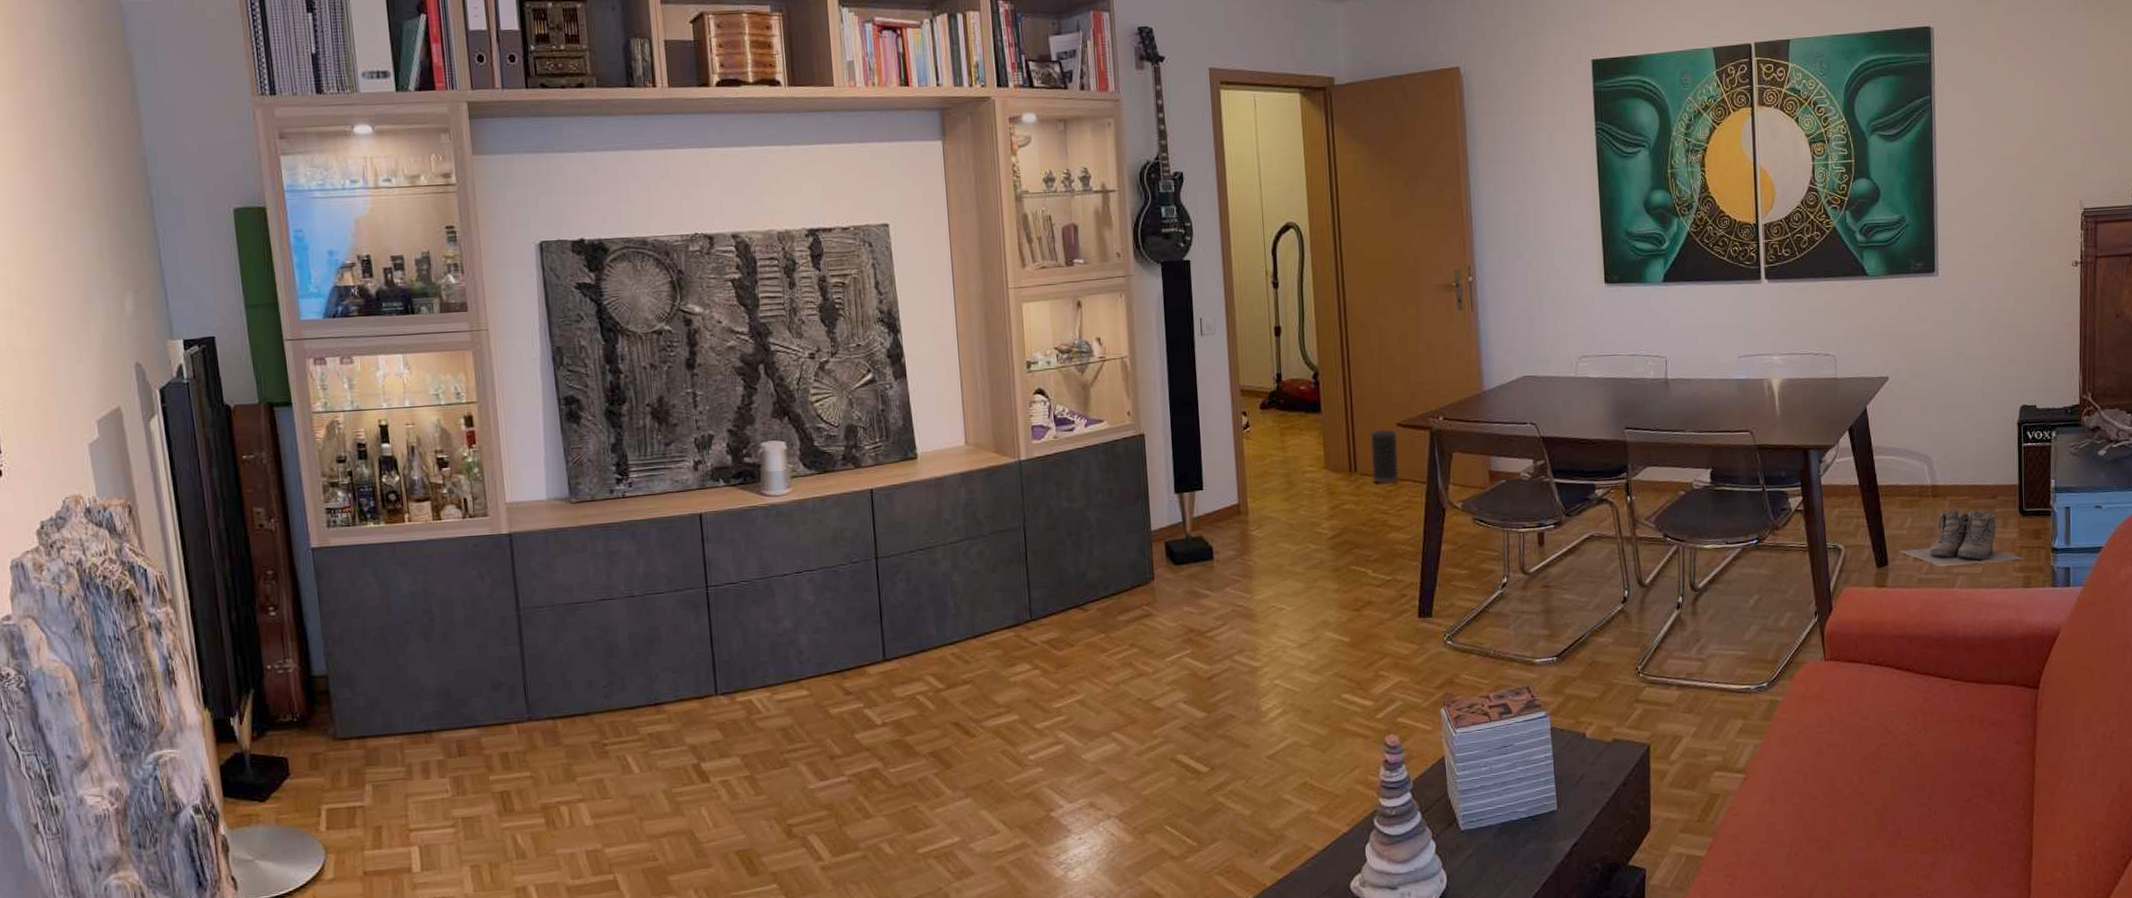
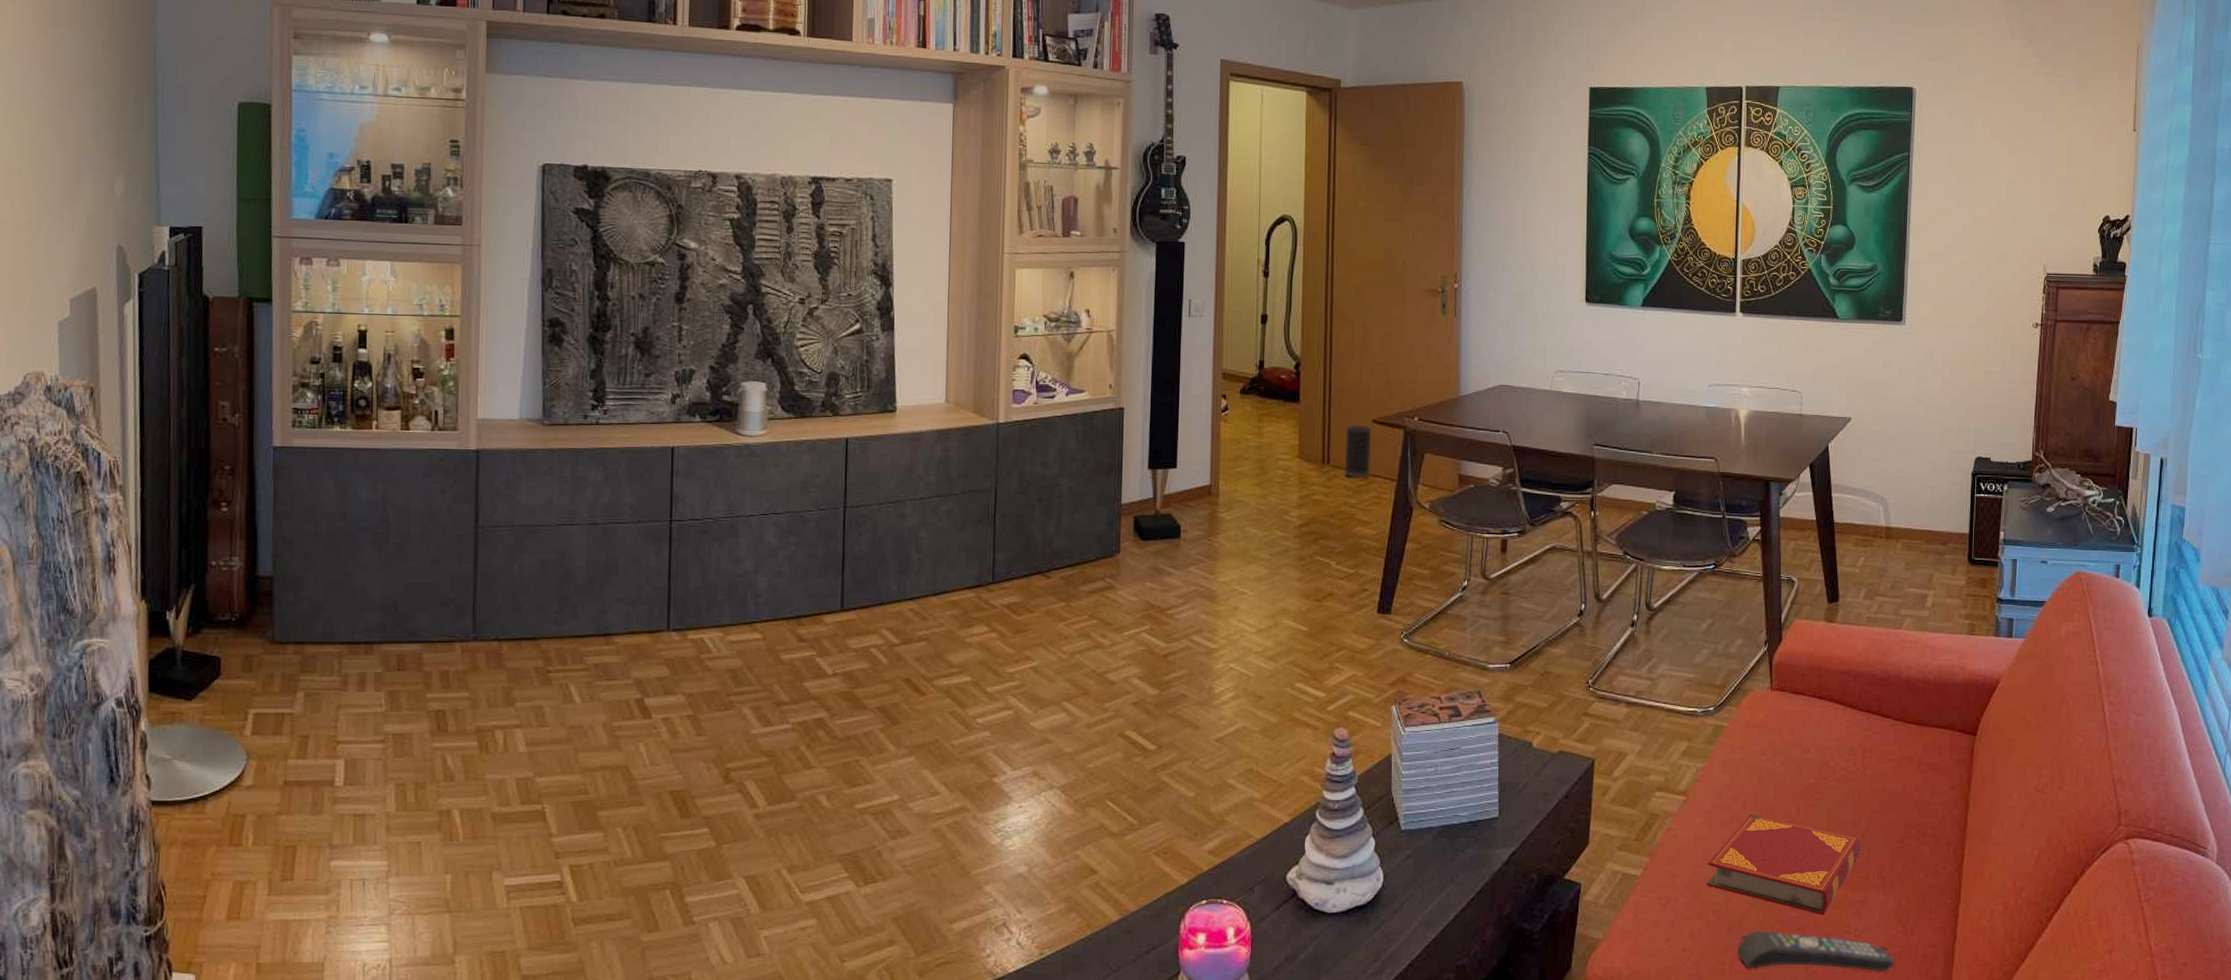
hardback book: none [1771,785,1928,881] -> present [1706,813,1862,915]
boots: present [1899,509,2024,566] -> none [1850,552,1970,608]

